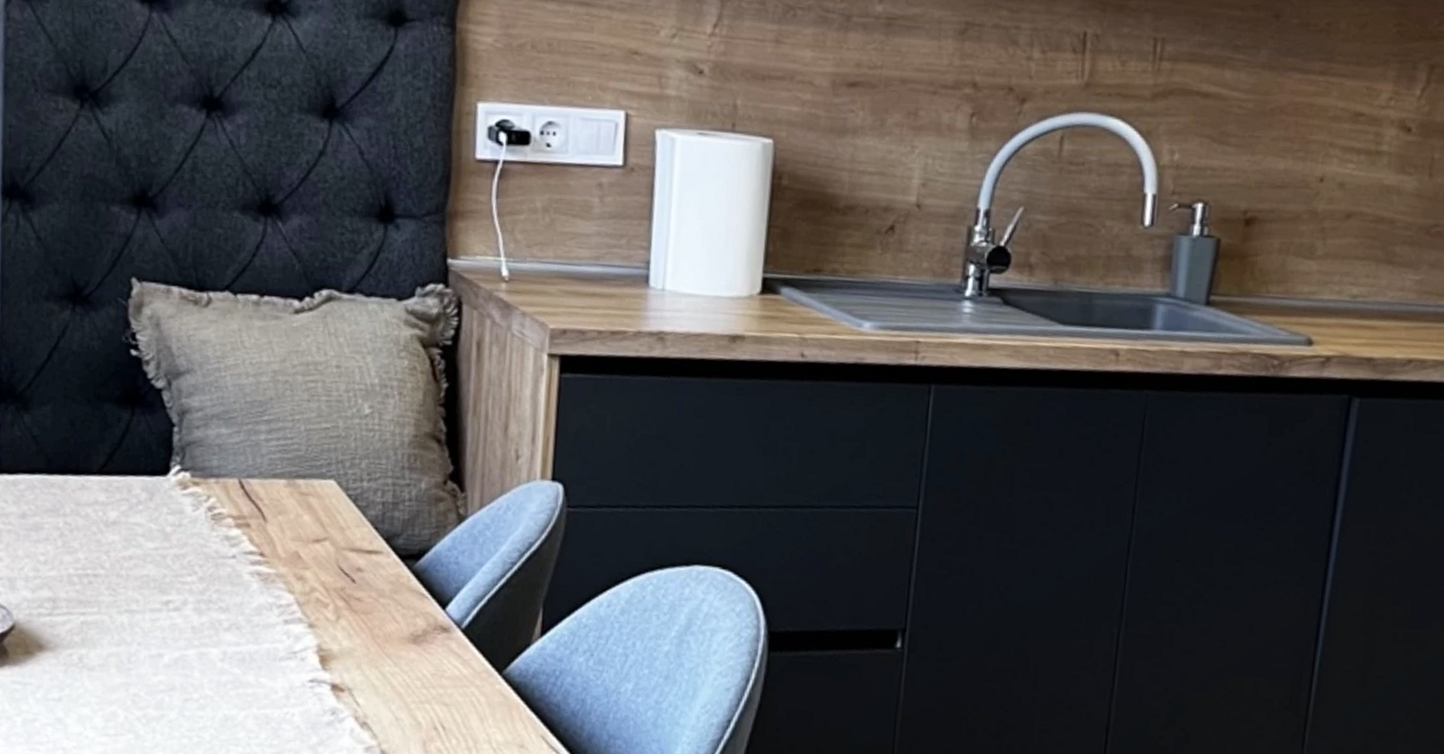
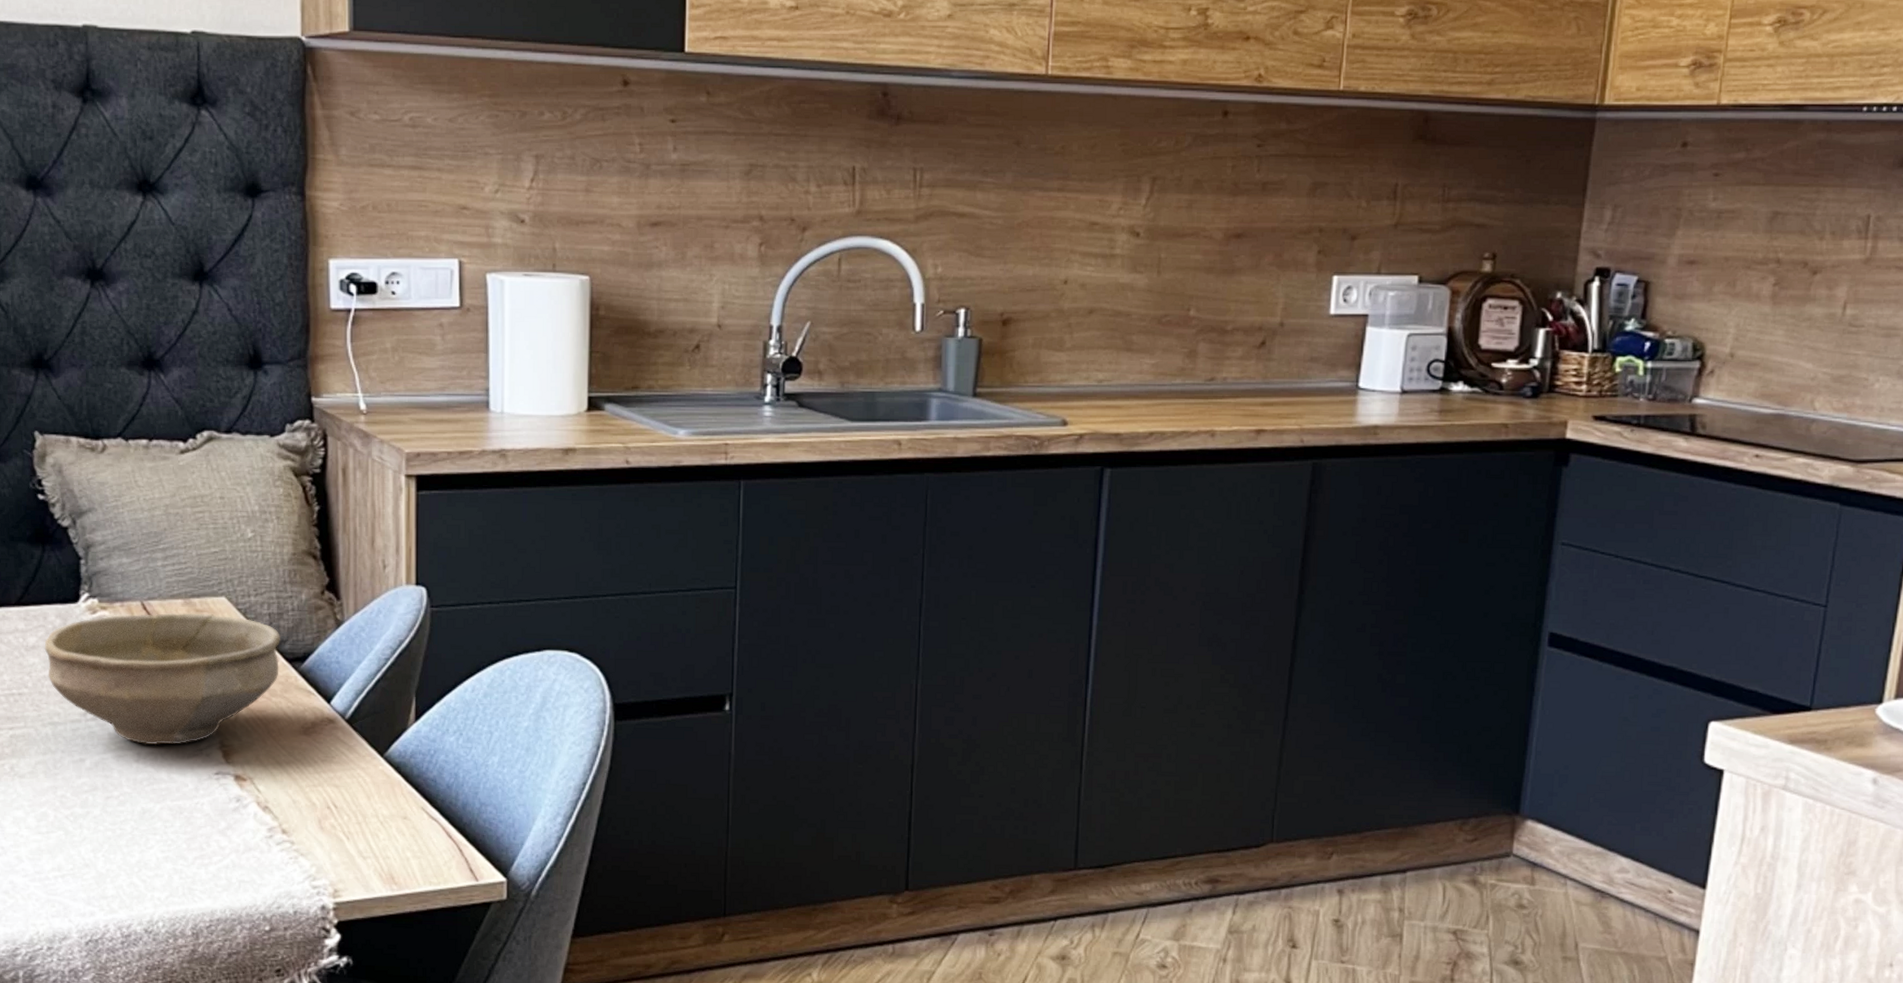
bowl: none [126,492,394,645] -> present [44,612,280,746]

